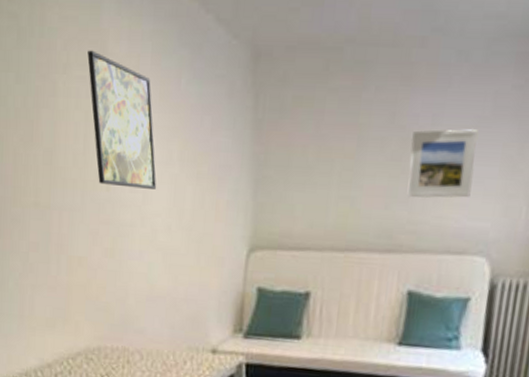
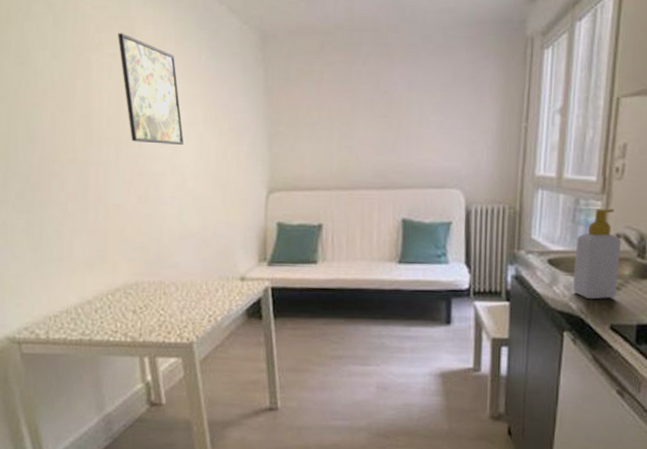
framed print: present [407,129,478,198] -> none [393,93,444,146]

